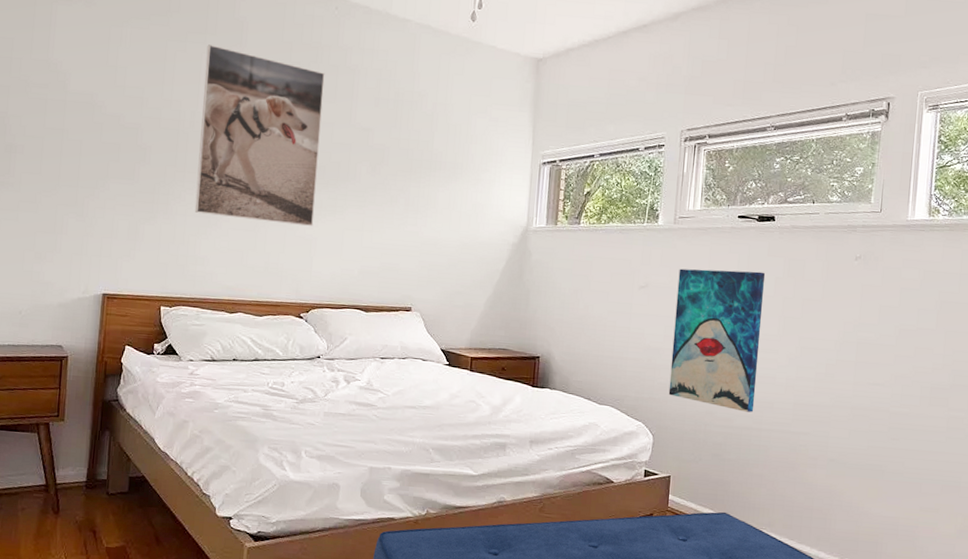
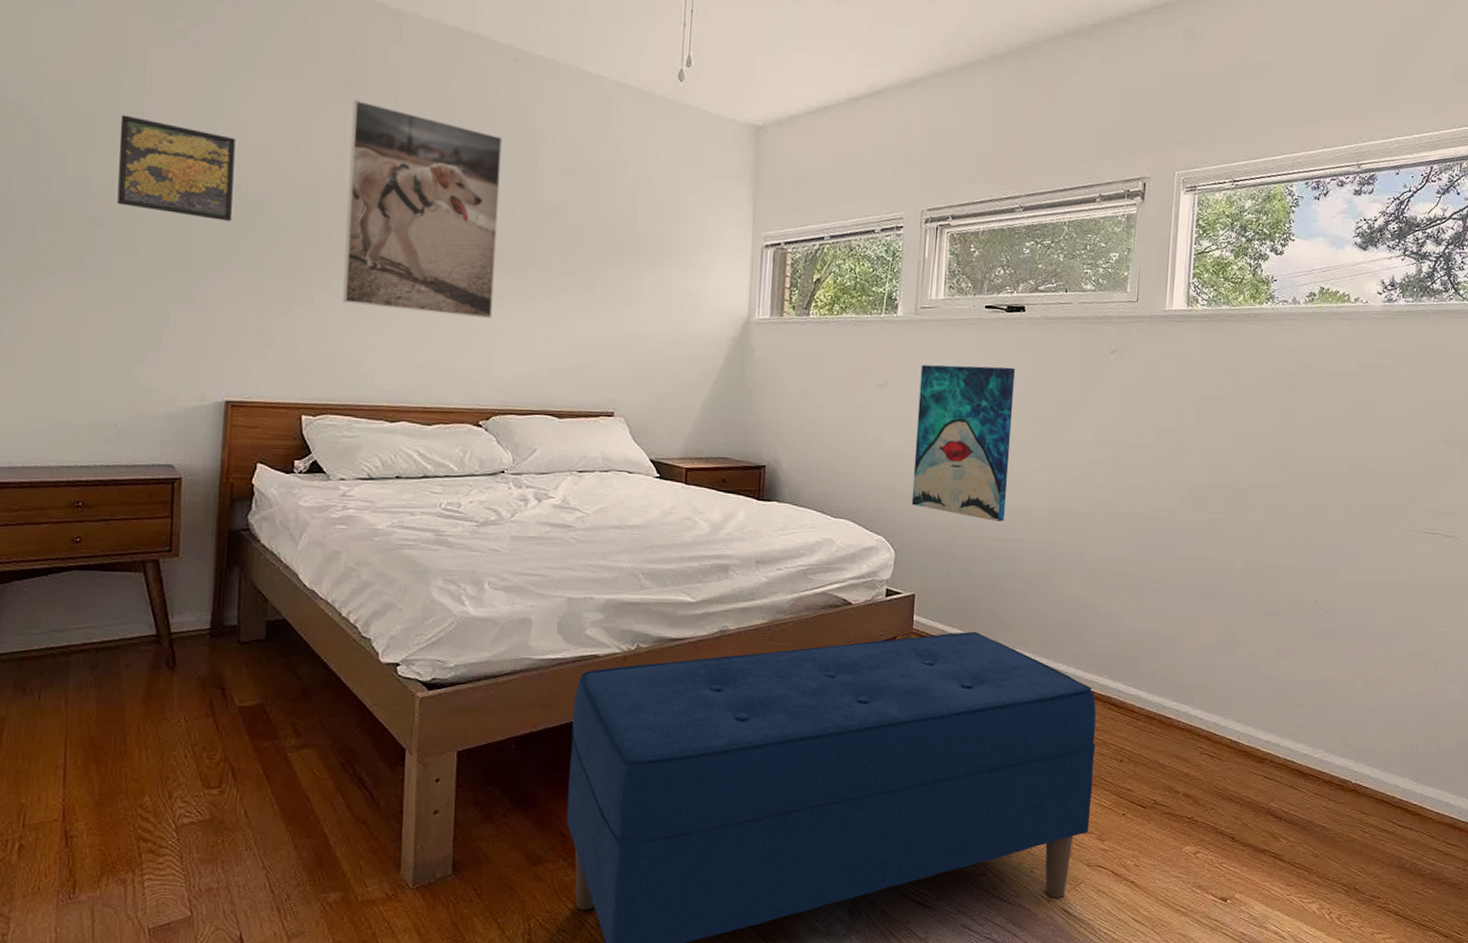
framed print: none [27,61,116,146] -> present [117,115,236,221]

